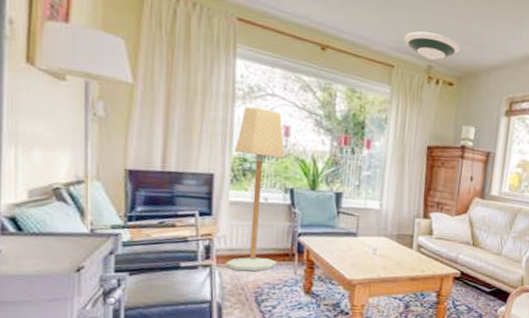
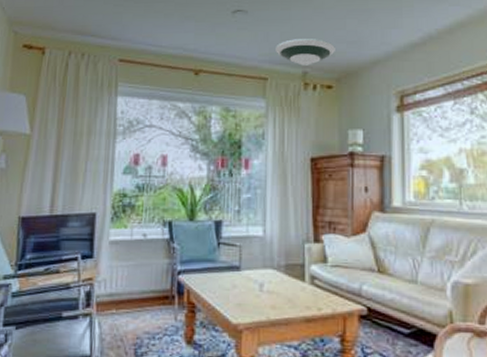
floor lamp: present [226,106,286,272] -> none [105,141,163,319]

